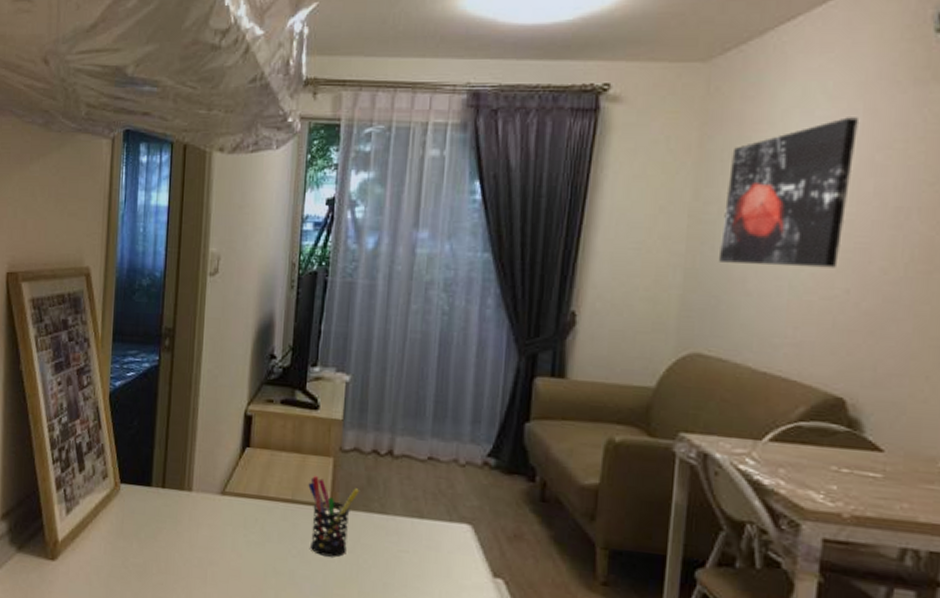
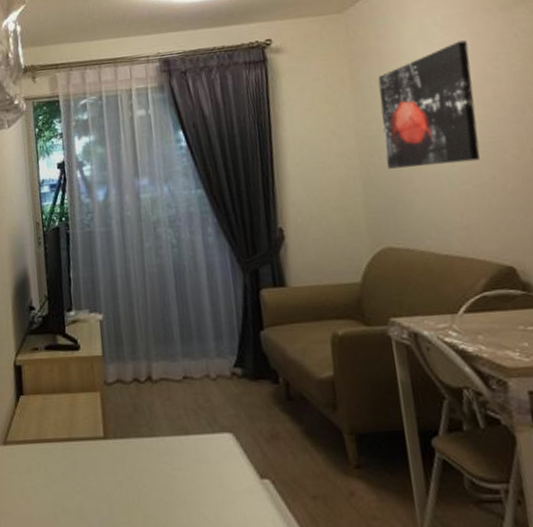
pen holder: present [308,475,359,557] -> none [81,411,128,487]

